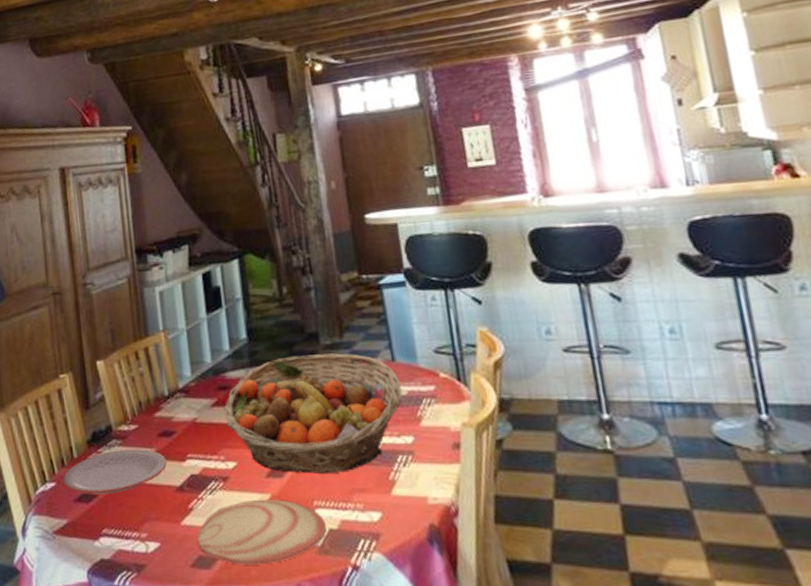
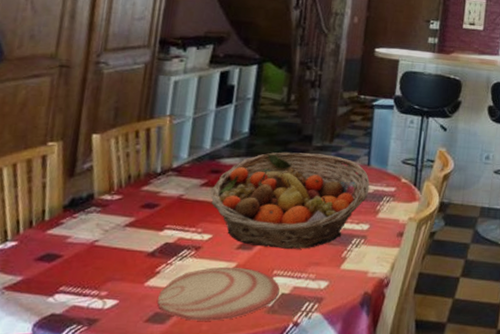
plate: present [62,449,168,494] -> none [26,216,144,255]

